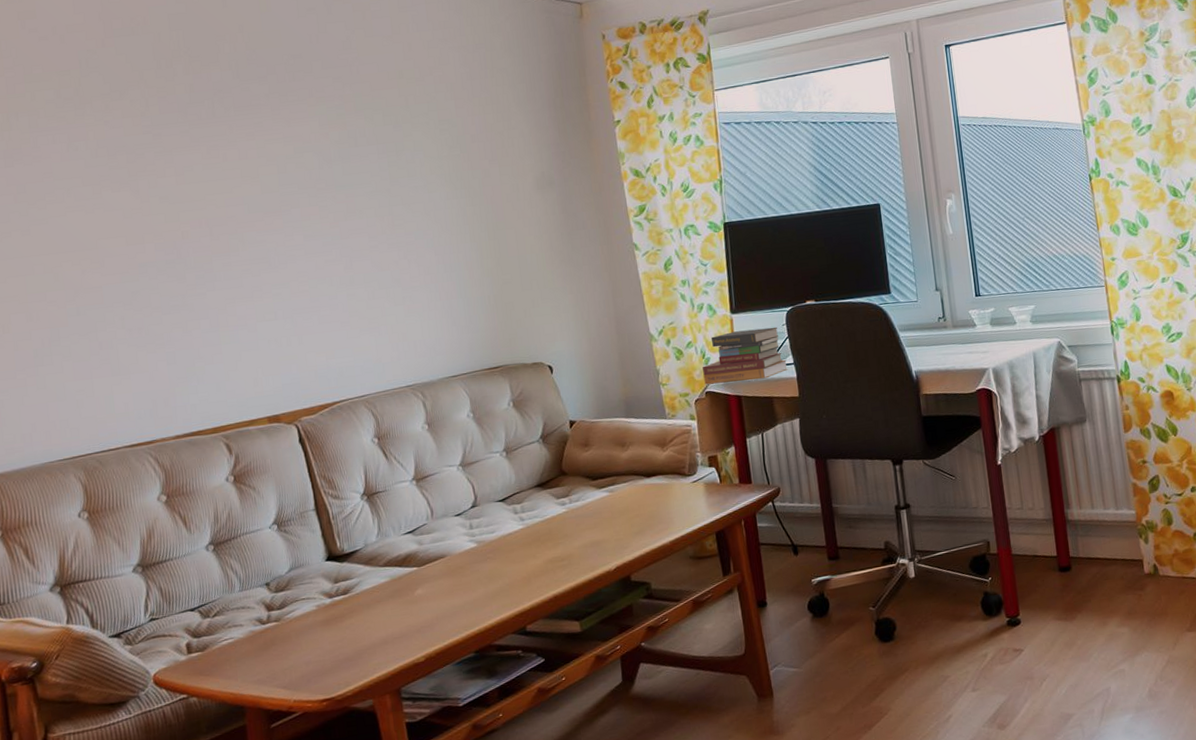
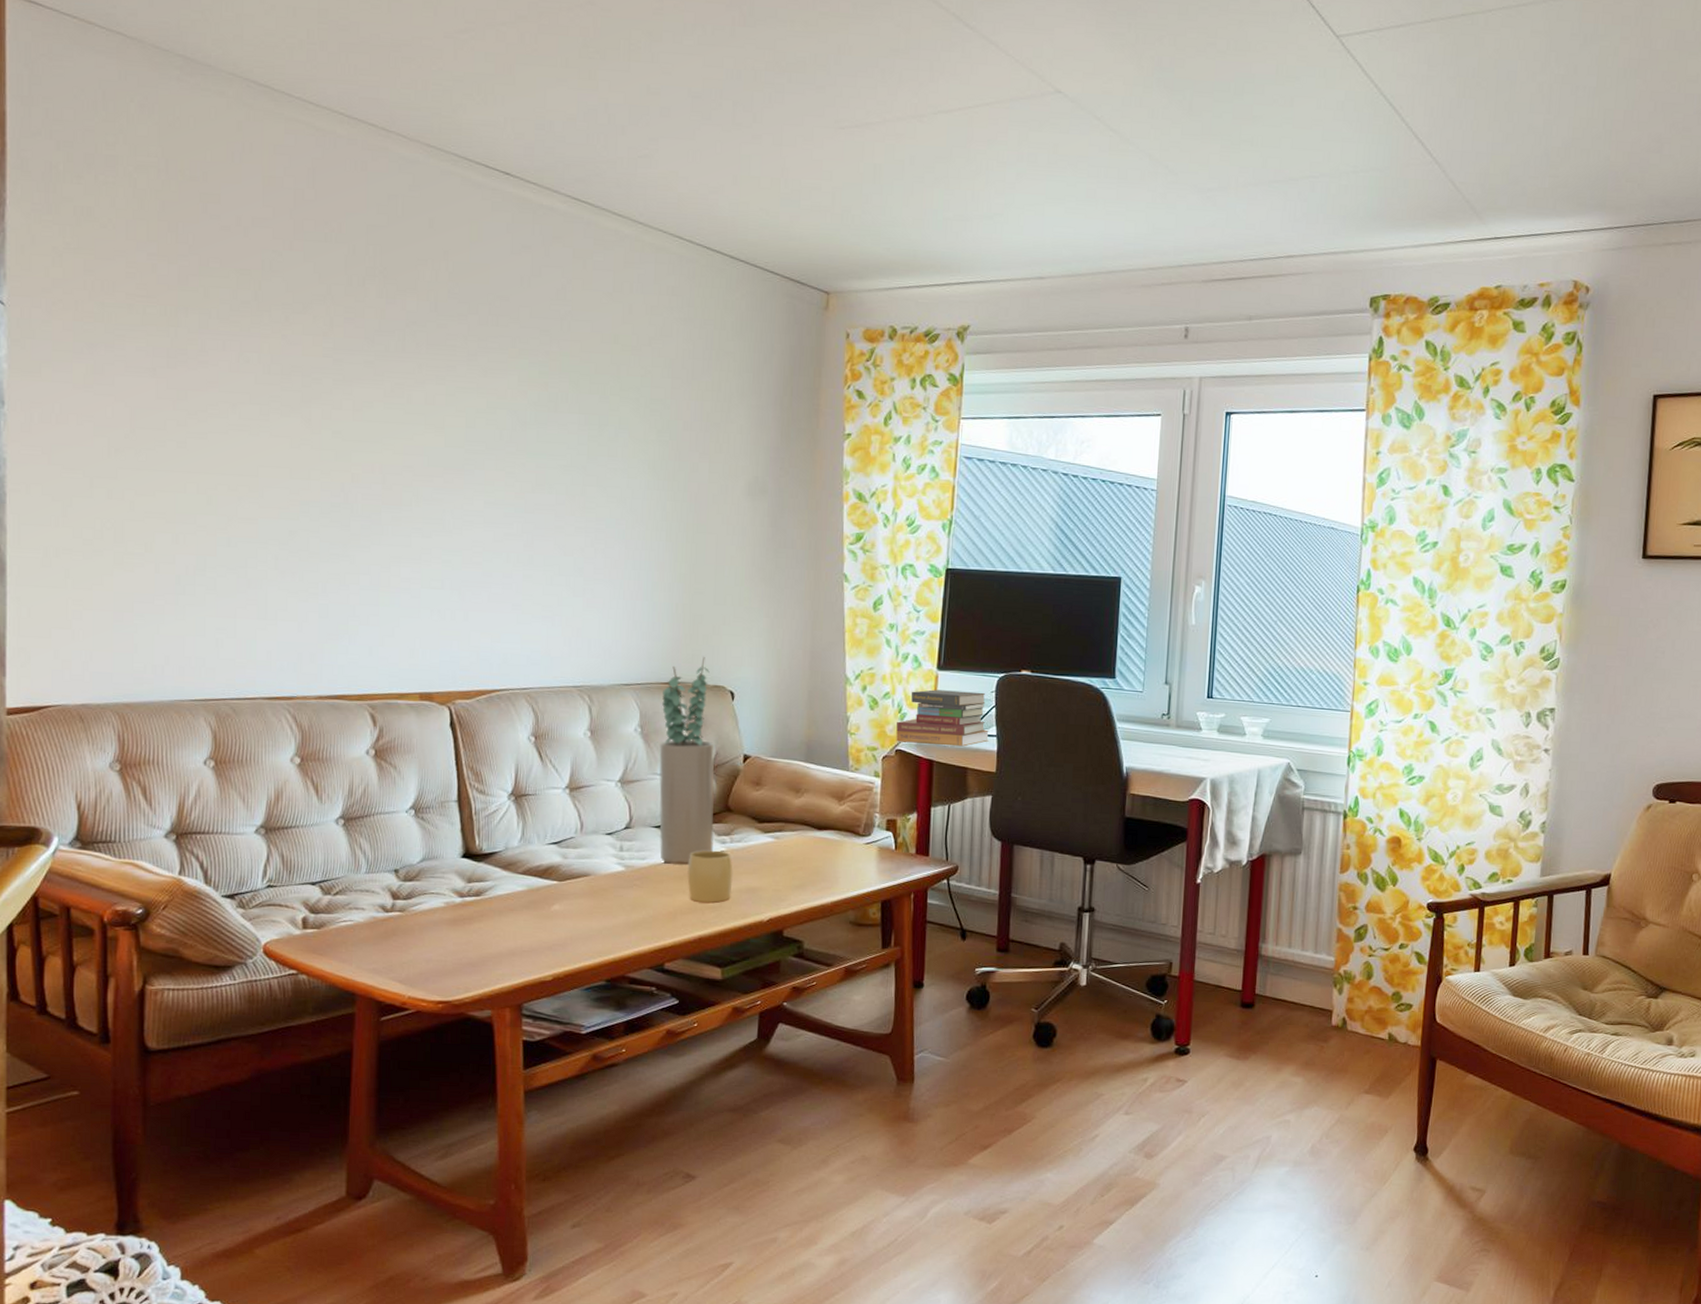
vase: none [487,339,555,534] -> present [659,657,715,866]
mug: none [534,512,578,564] -> present [687,850,733,903]

